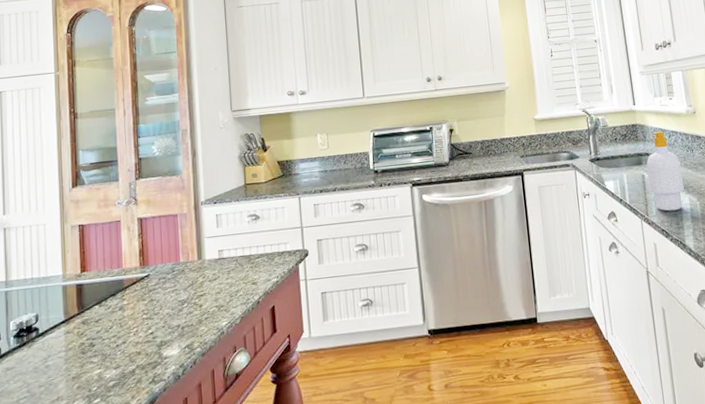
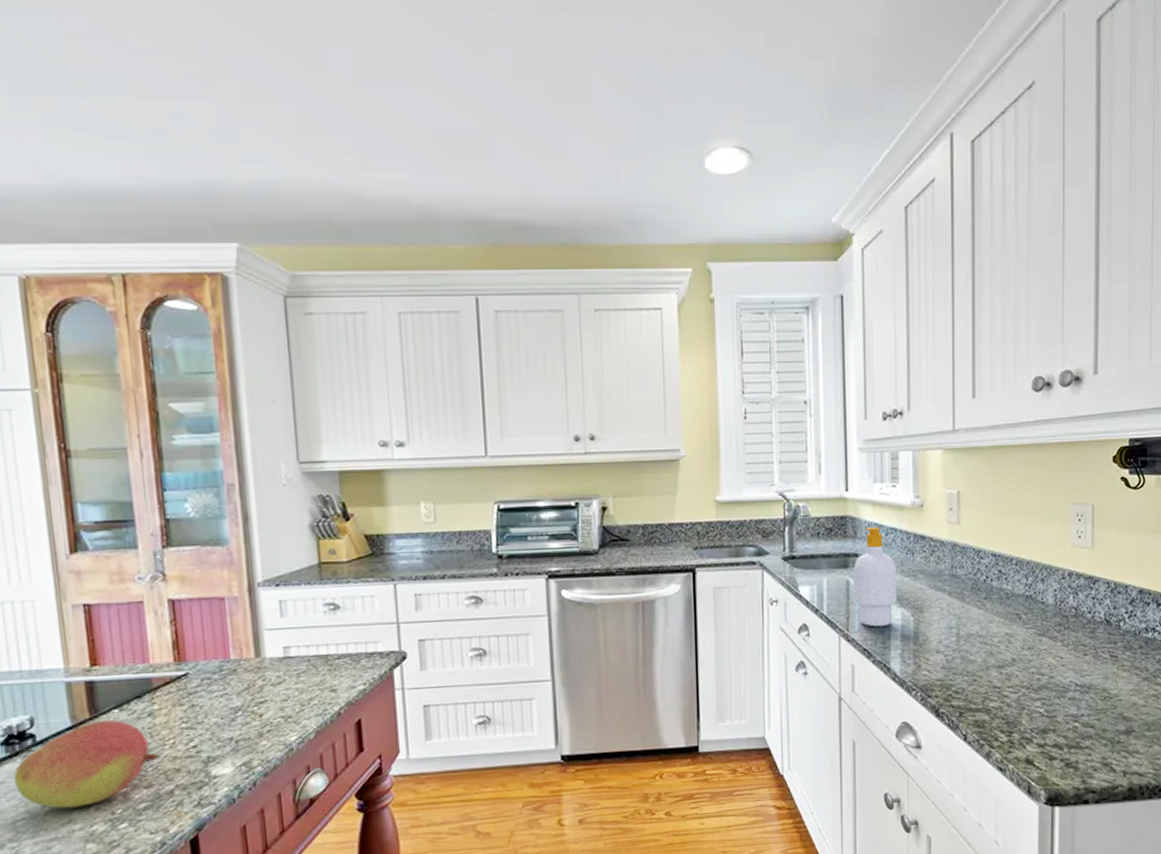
fruit: none [20,313,125,388] -> present [13,719,159,809]

